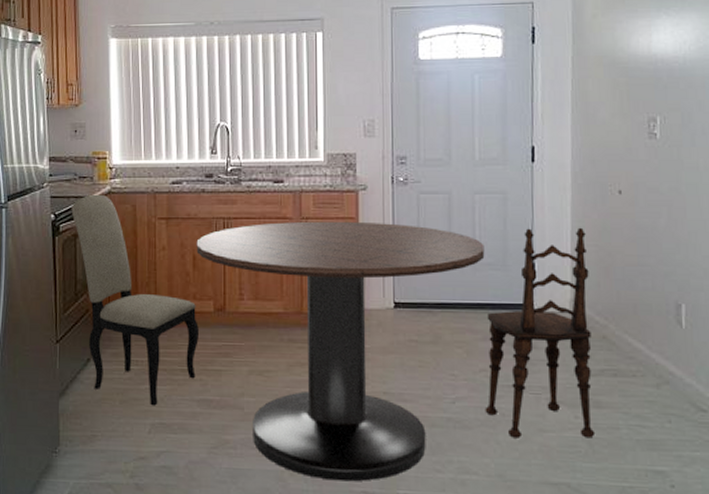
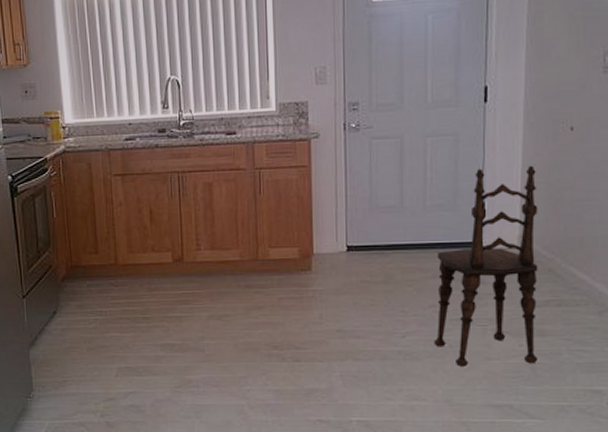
dining chair: present [71,194,199,406] -> none [27,154,159,352]
dining table: present [196,221,485,482] -> none [152,169,436,412]

